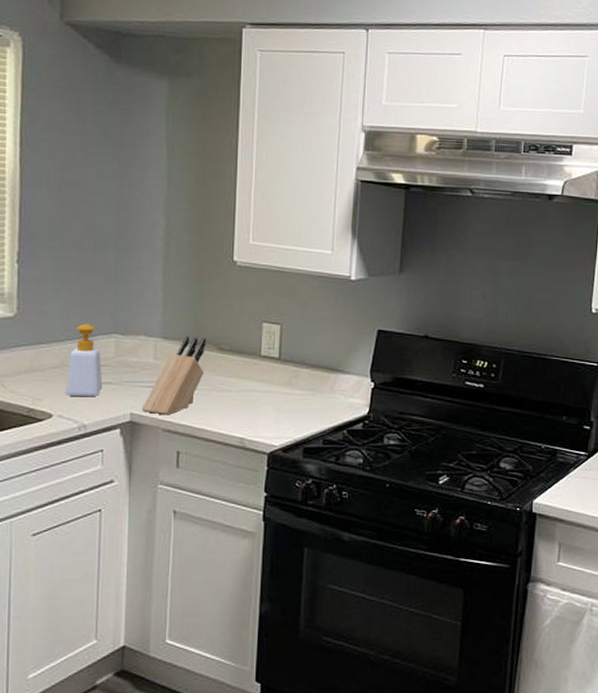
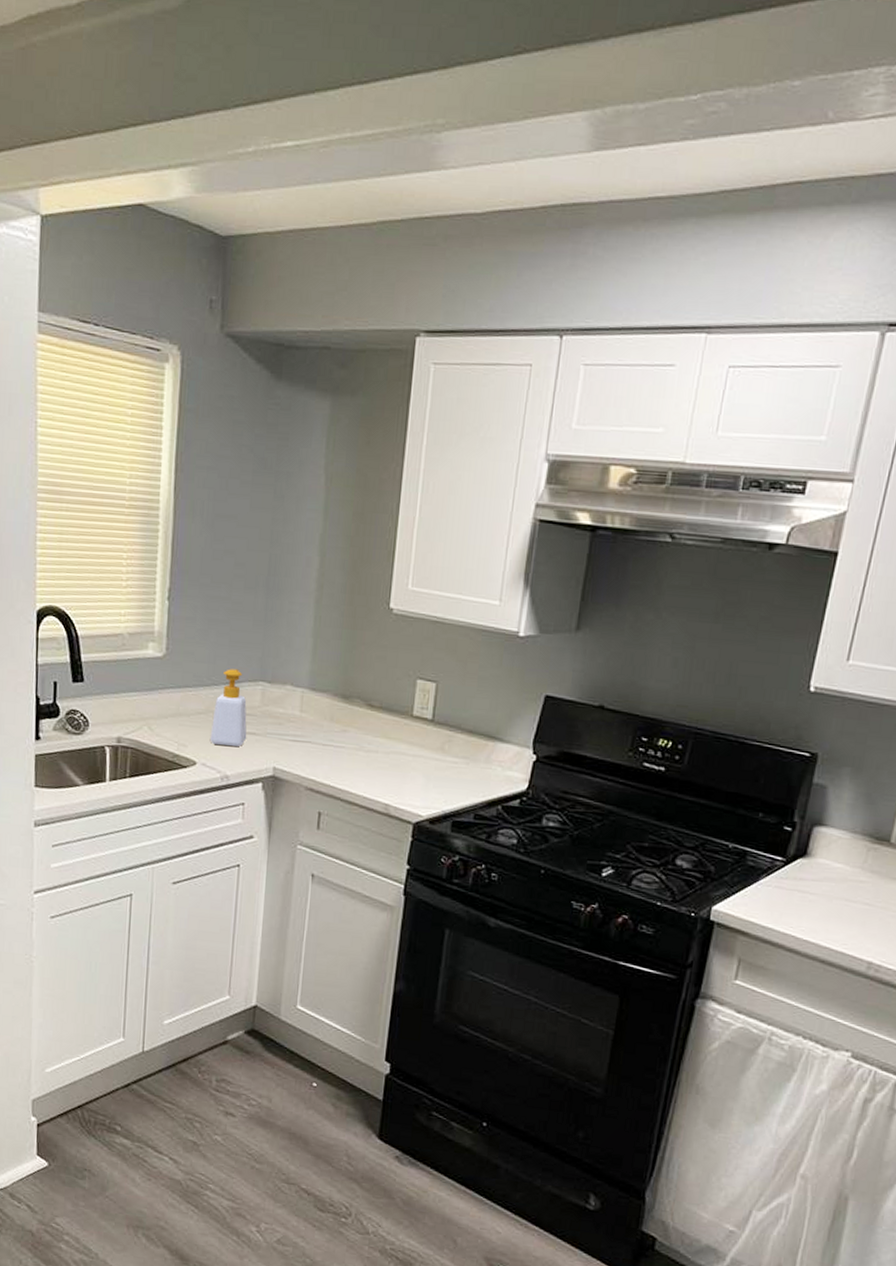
knife block: present [141,335,207,415] -> none [284,688,356,773]

